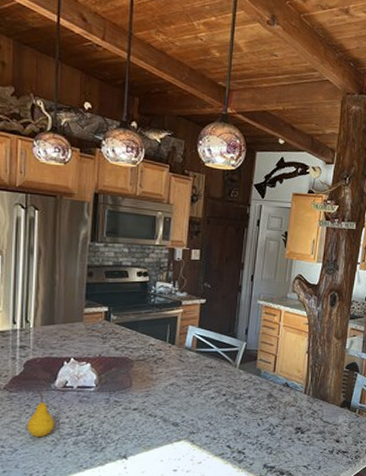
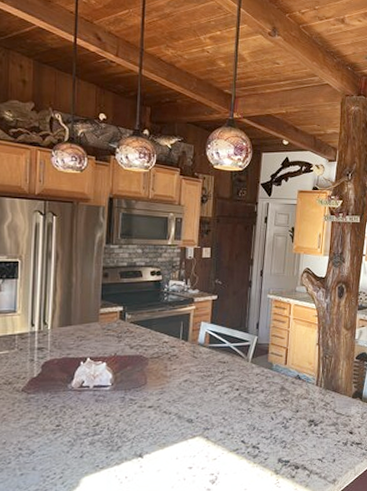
fruit: present [27,393,55,438] -> none [44,393,72,439]

